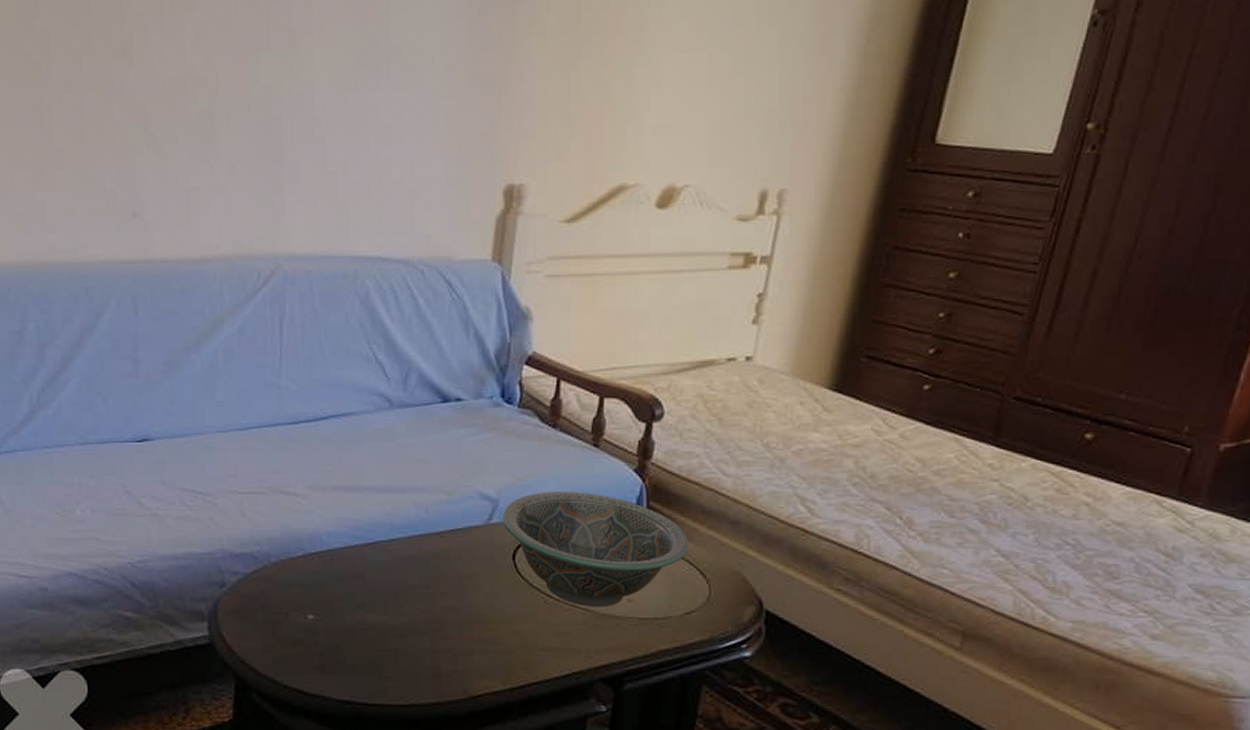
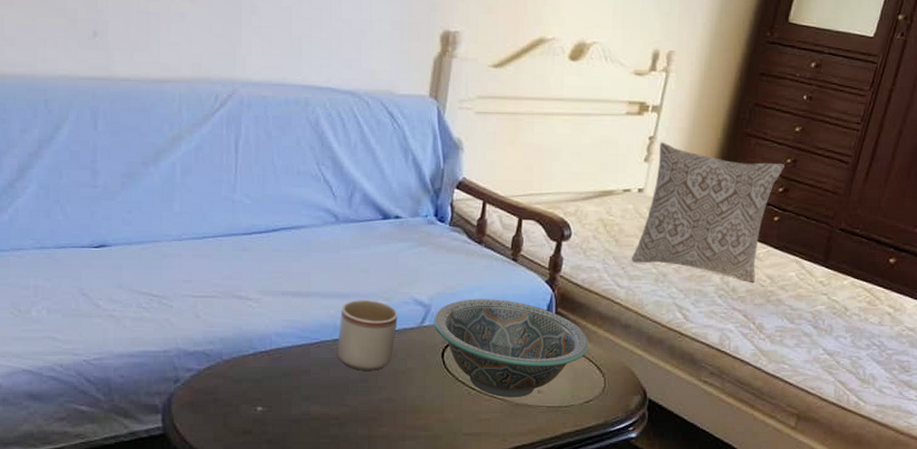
mug: none [394,495,461,575] -> present [337,300,398,371]
pillow: none [739,299,936,468] -> present [631,142,785,284]

